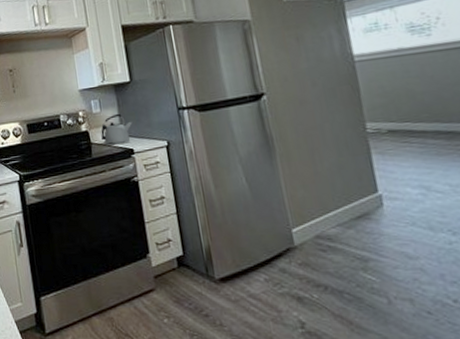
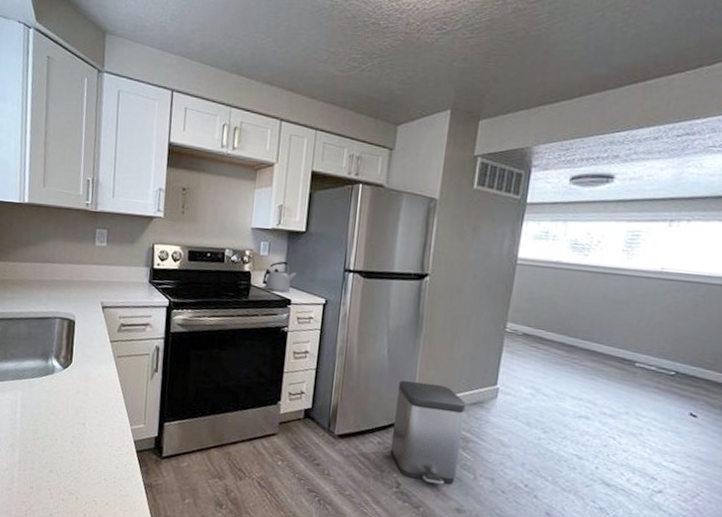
pedal bin: none [268,203,367,316] -> present [390,380,467,485]

